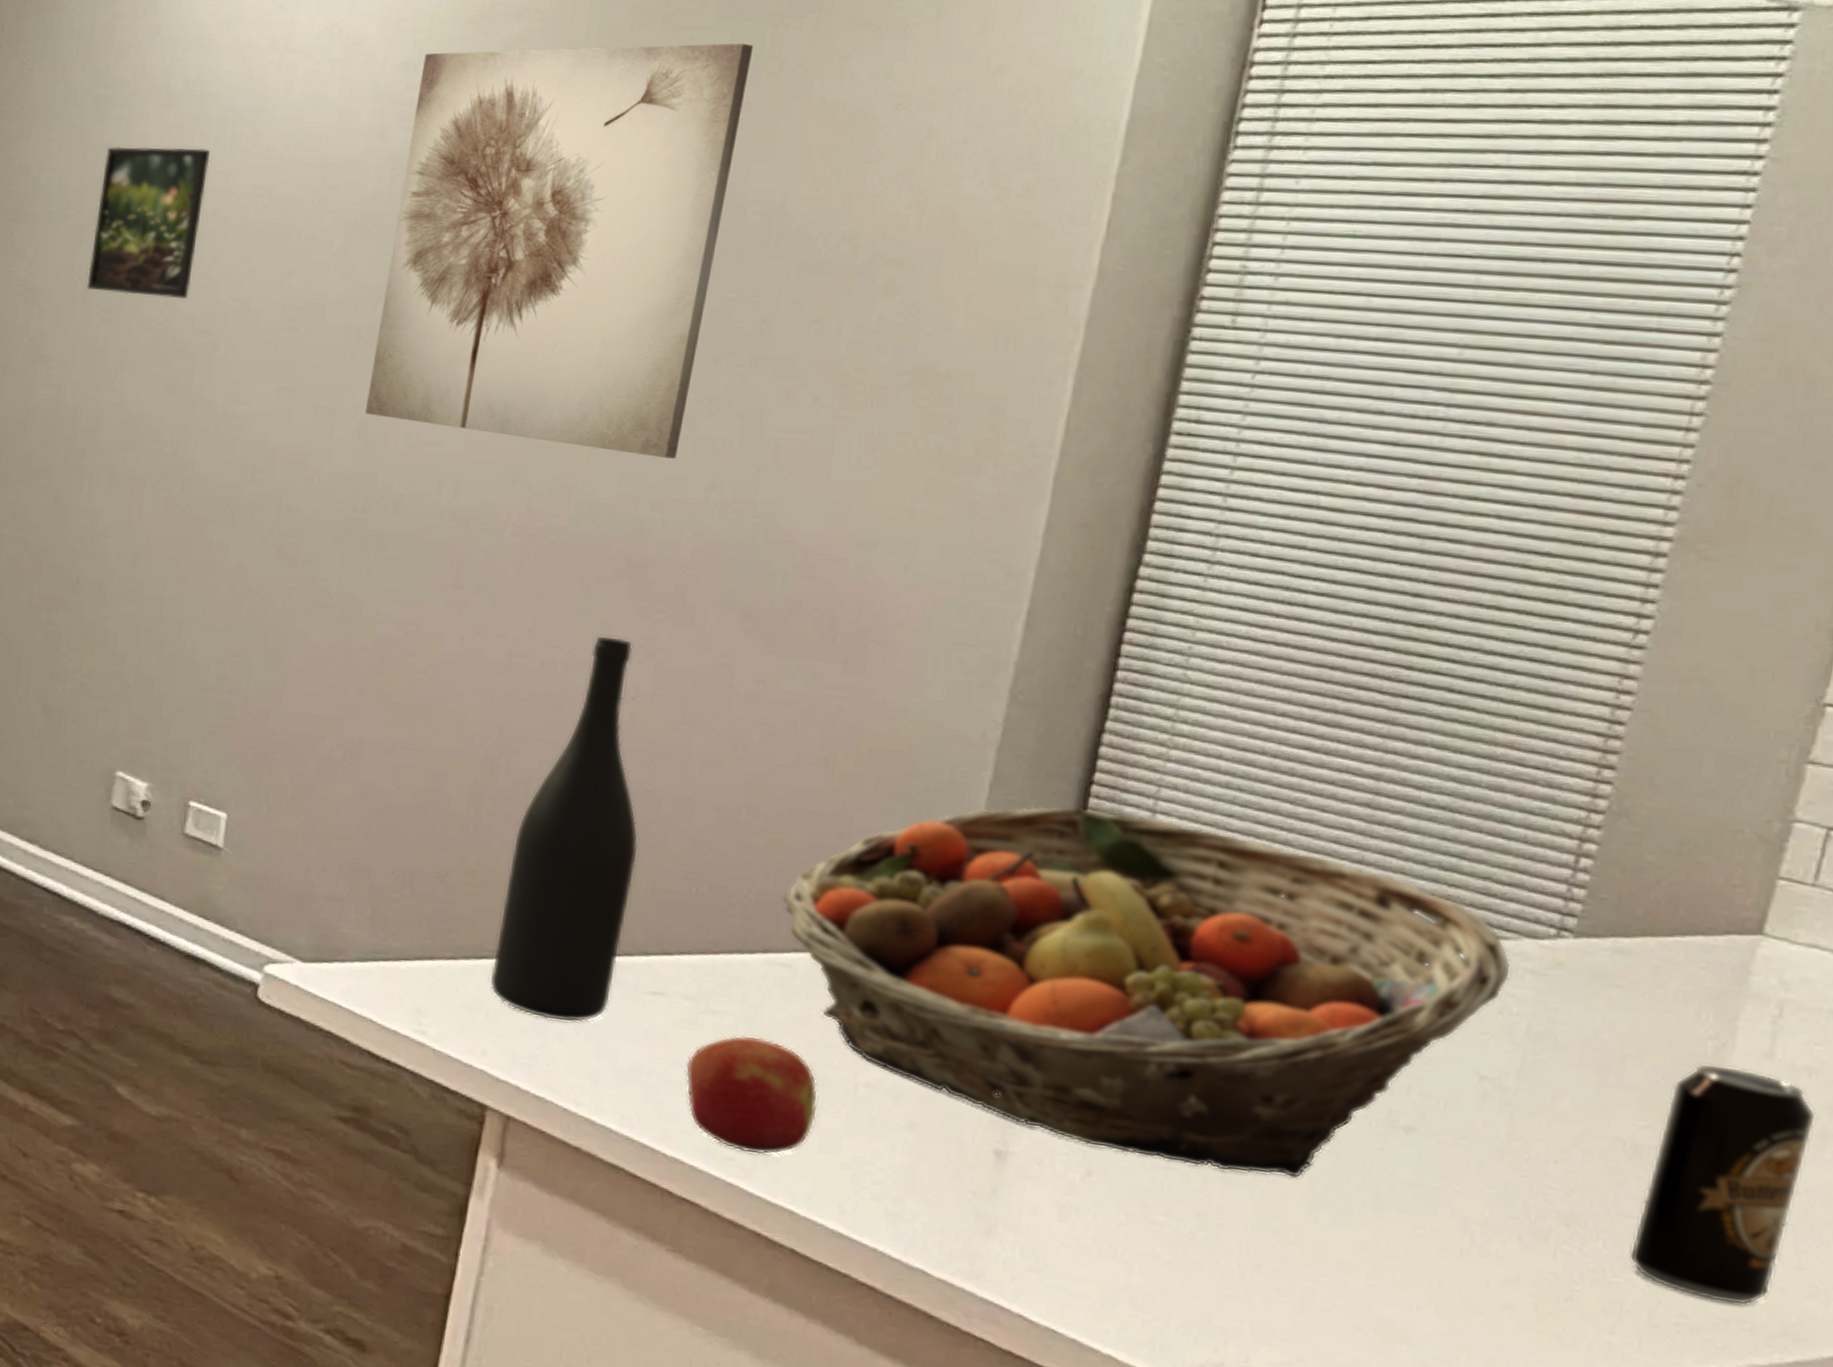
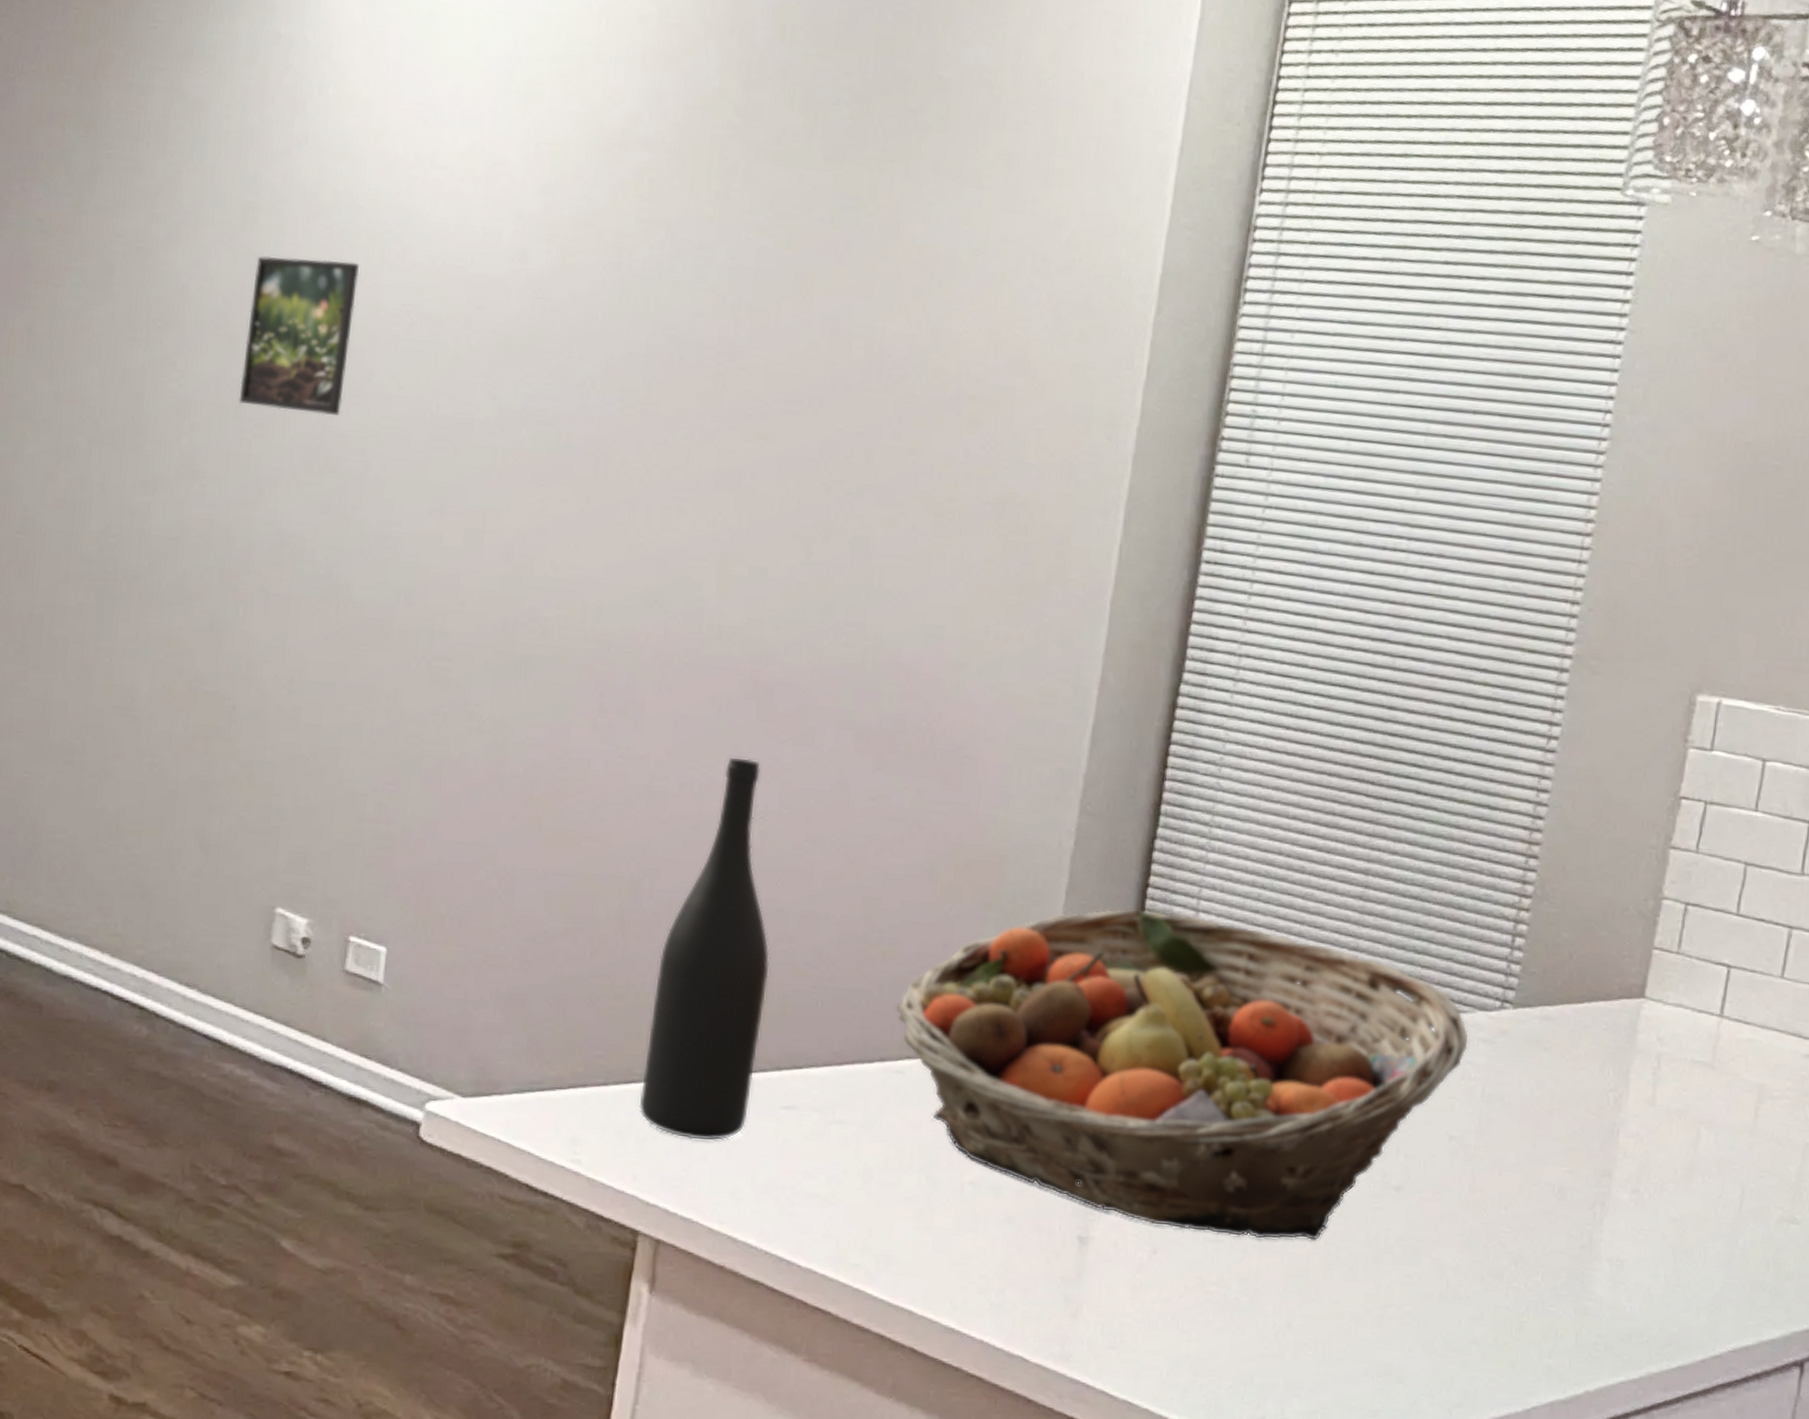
wall art: present [364,43,754,459] -> none [512,177,854,583]
apple: present [685,1035,818,1155] -> none [816,1143,930,1259]
beverage can: present [1629,1063,1816,1306] -> none [1560,1112,1685,1322]

